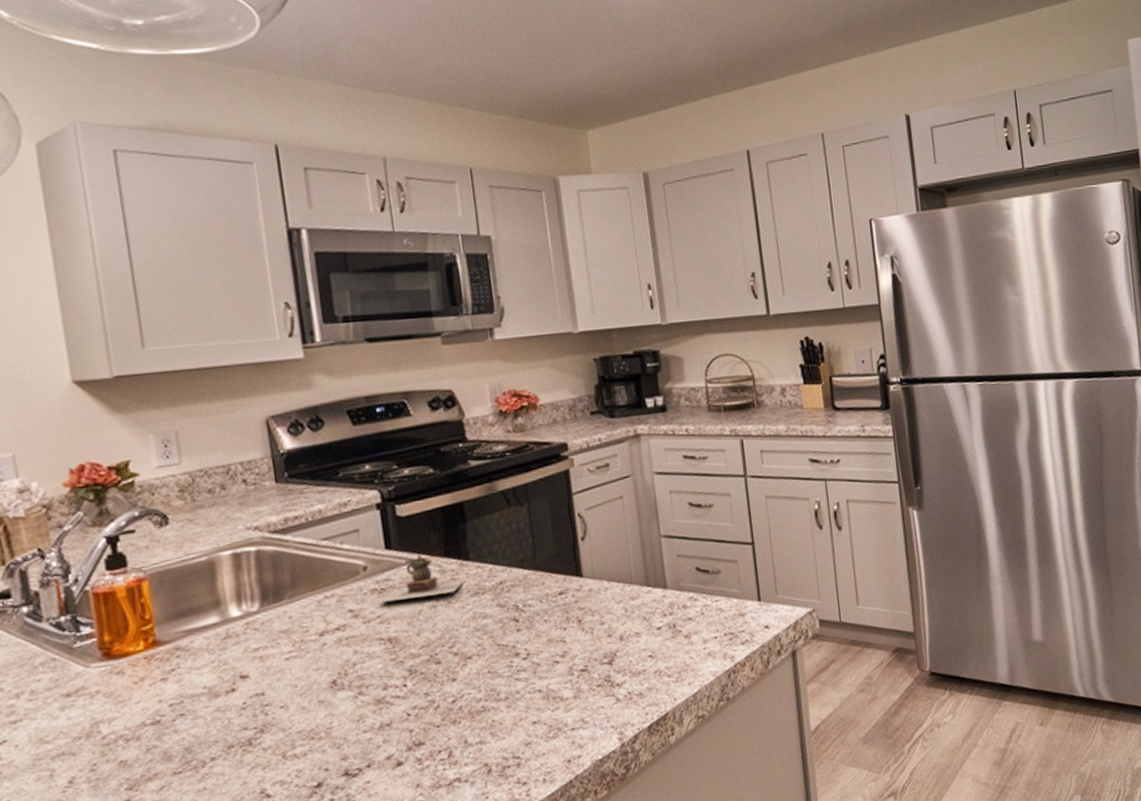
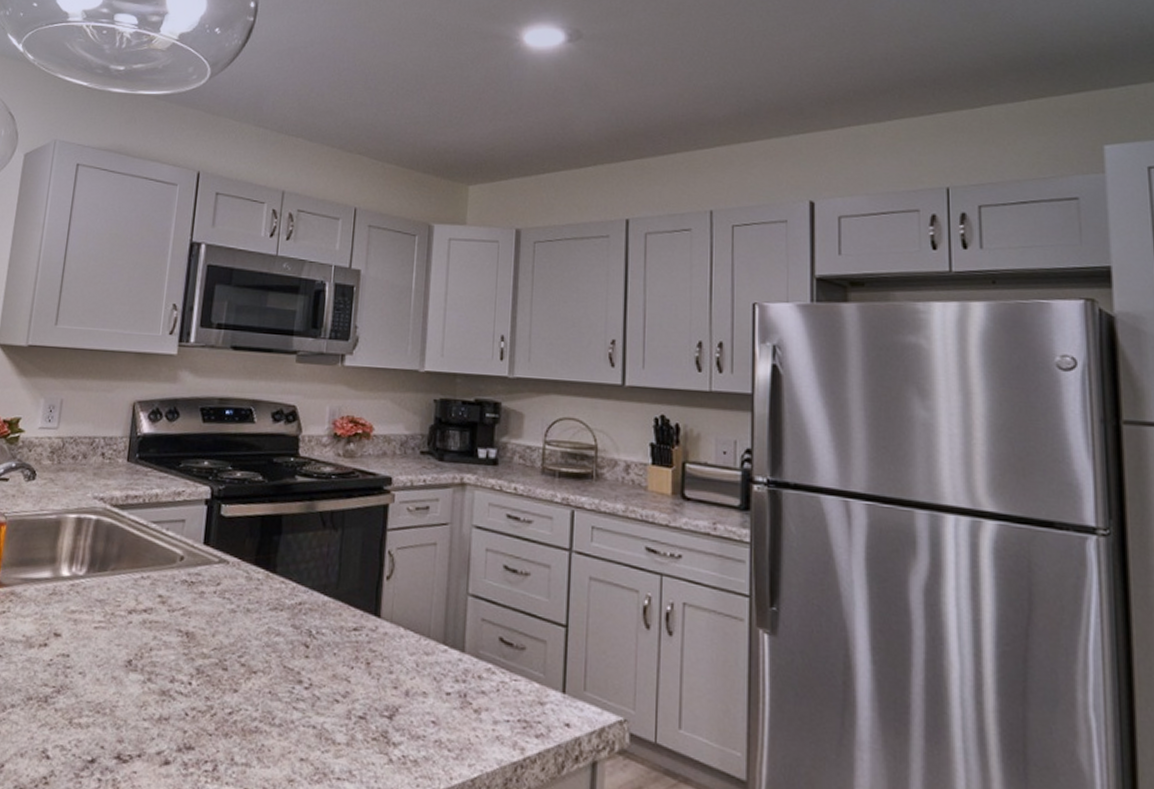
teapot: present [376,554,465,603] -> none [184,556,268,602]

